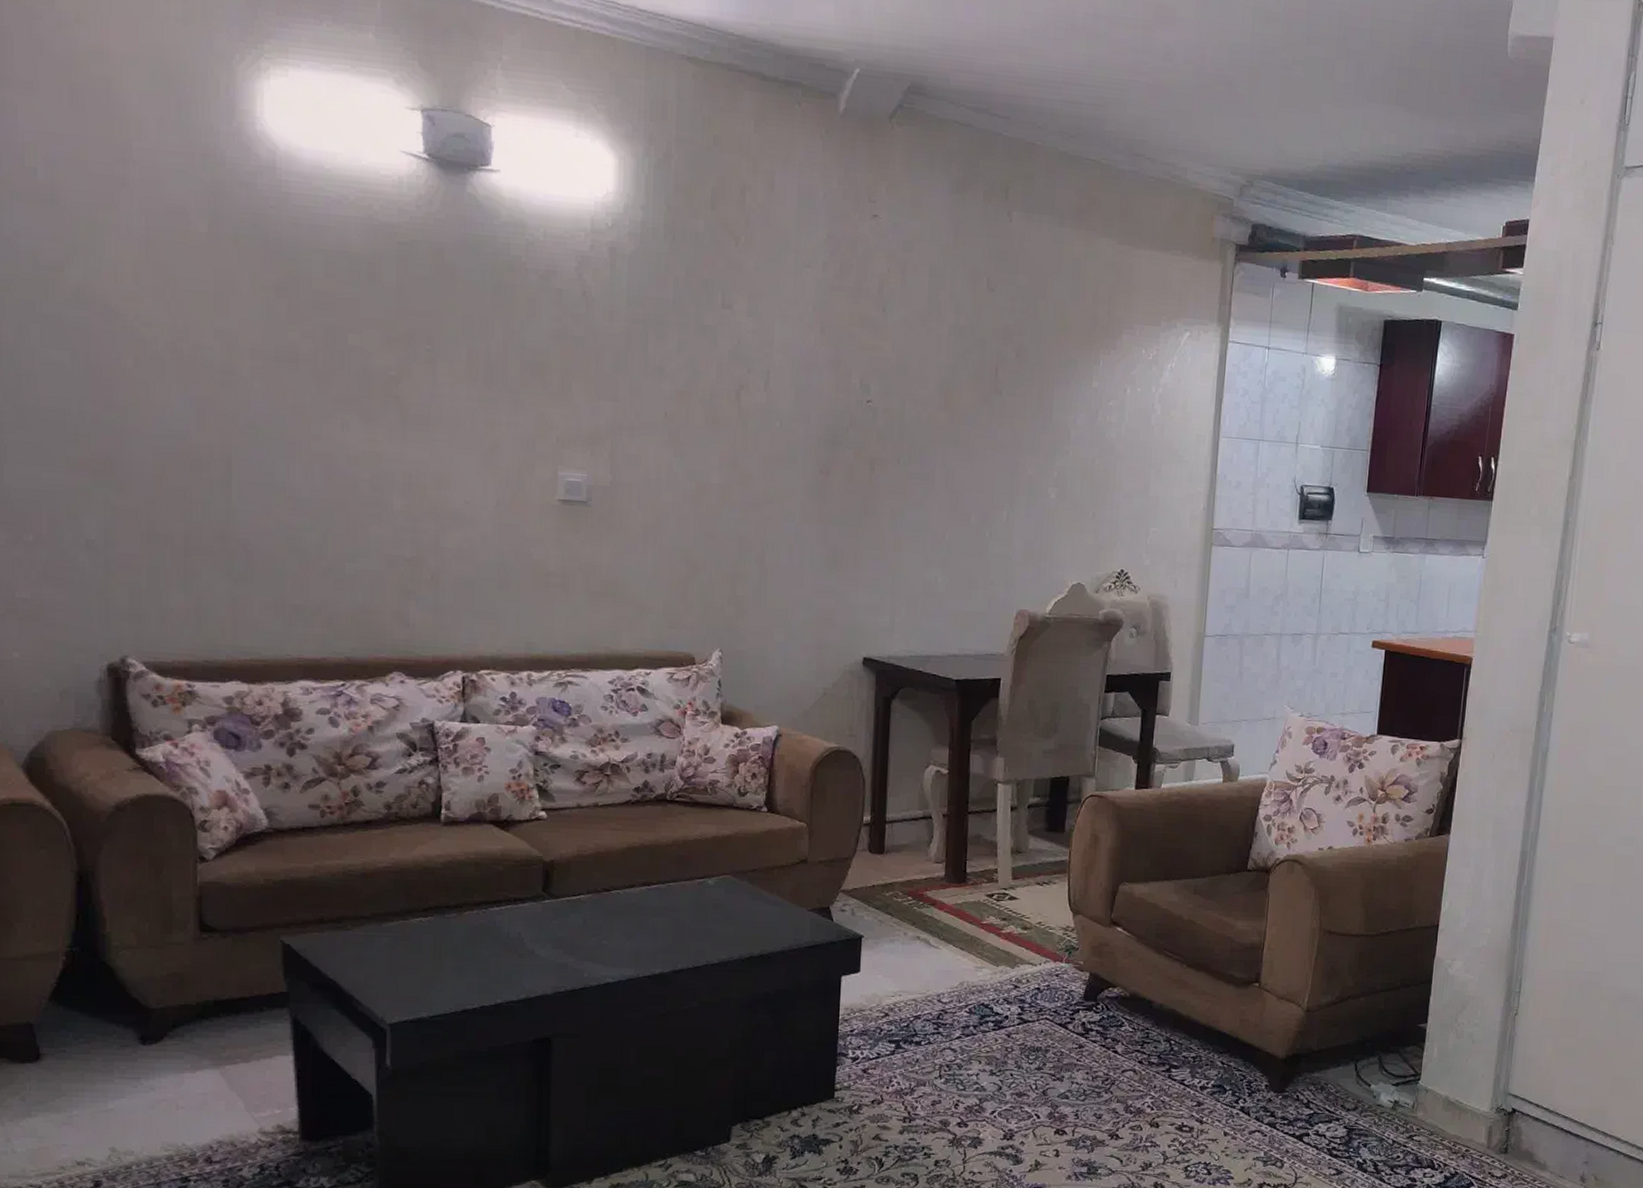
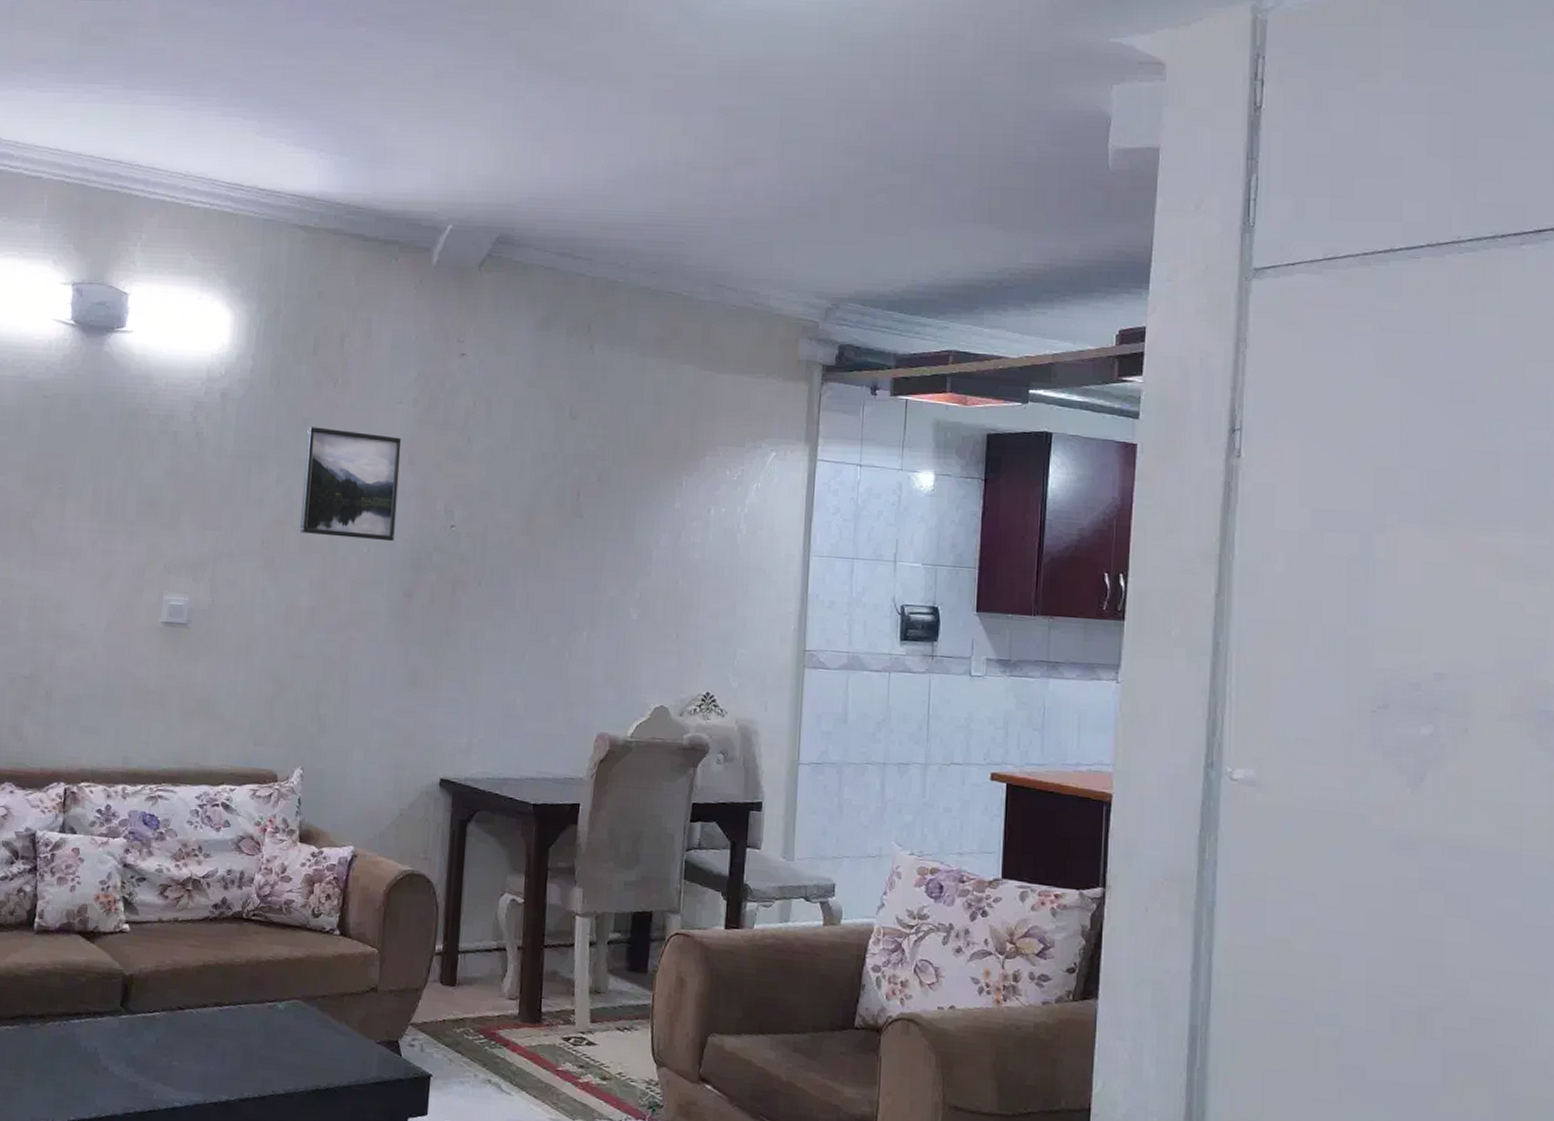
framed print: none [705,289,812,417] -> present [299,427,402,542]

